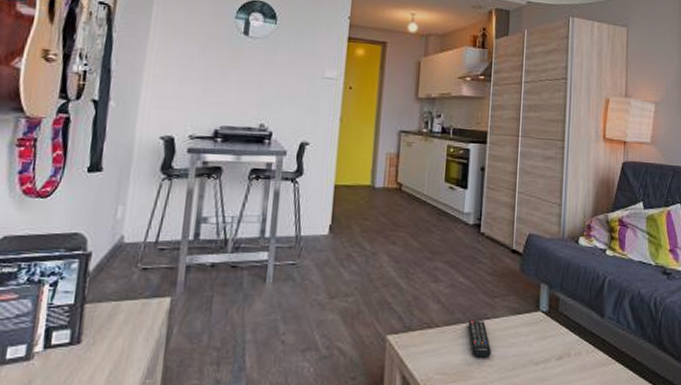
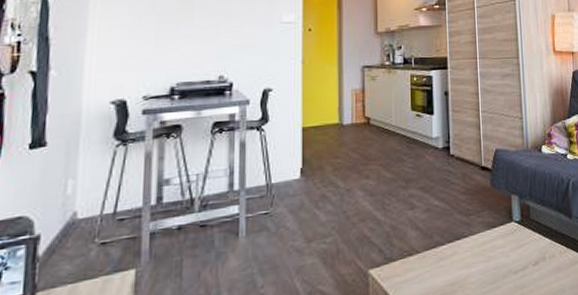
remote control: present [468,319,491,359] -> none [447,240,472,277]

